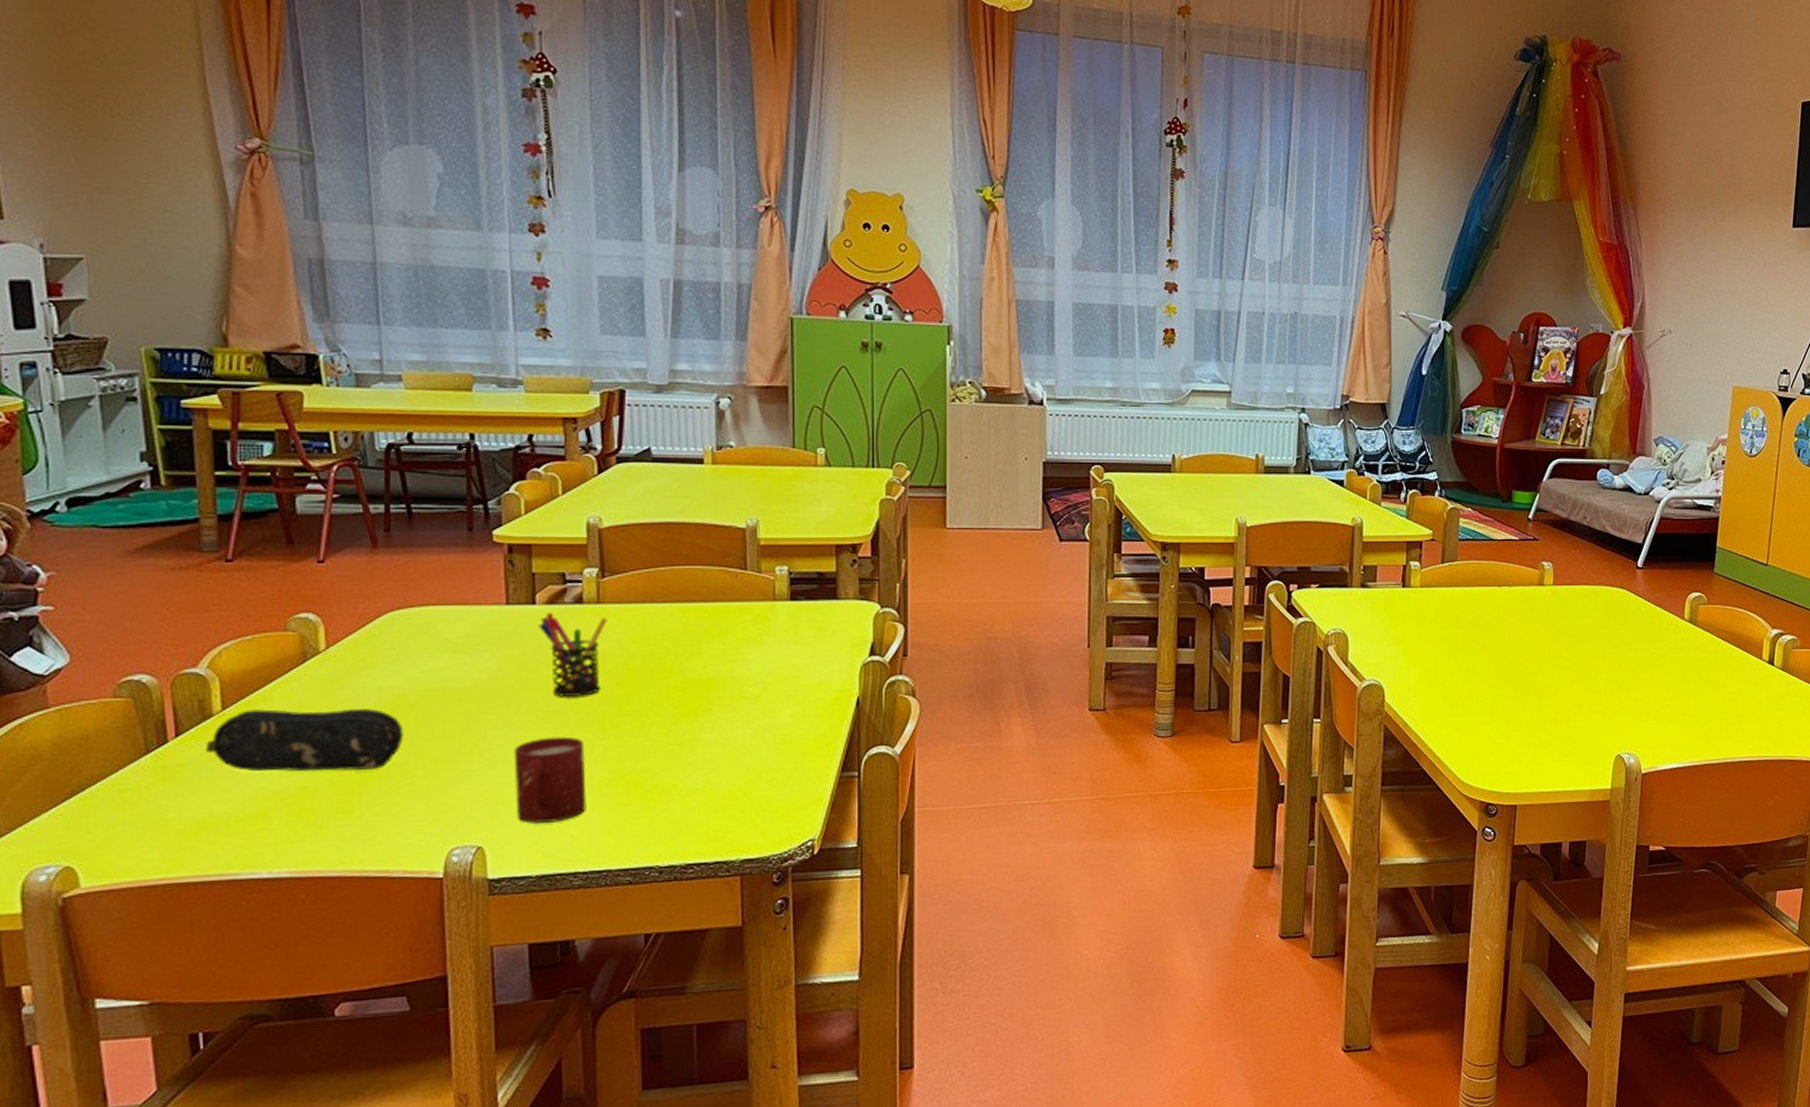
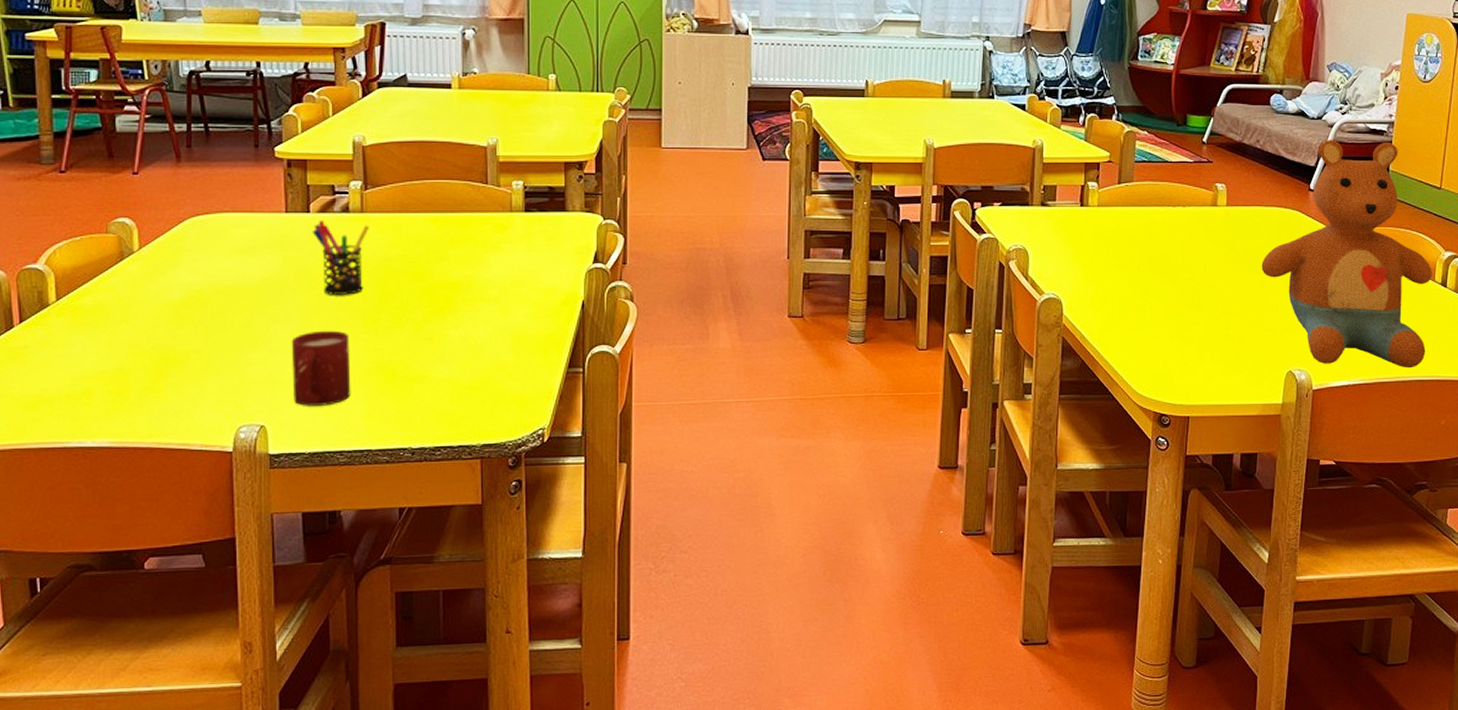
pencil case: present [206,708,404,772] -> none [44,301,201,356]
stuffed toy: none [1589,516,1760,749] -> present [1261,140,1433,369]

